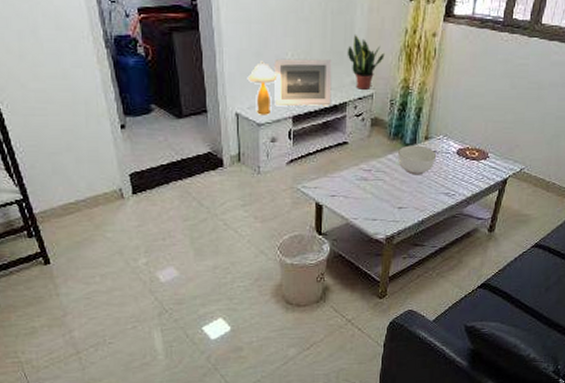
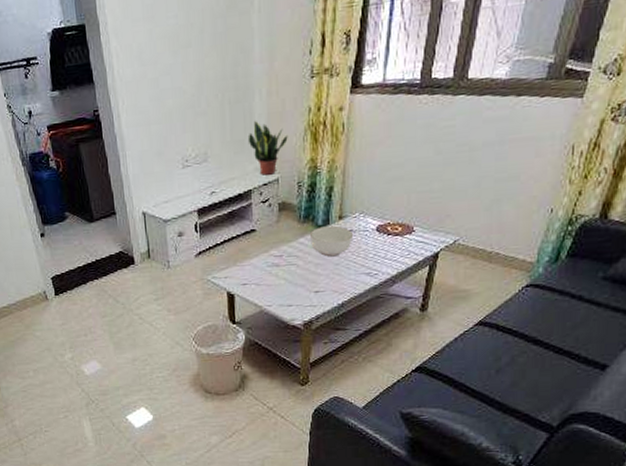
table lamp: present [249,62,278,115] -> none [152,161,180,211]
picture frame: present [275,58,332,106] -> none [176,149,236,200]

